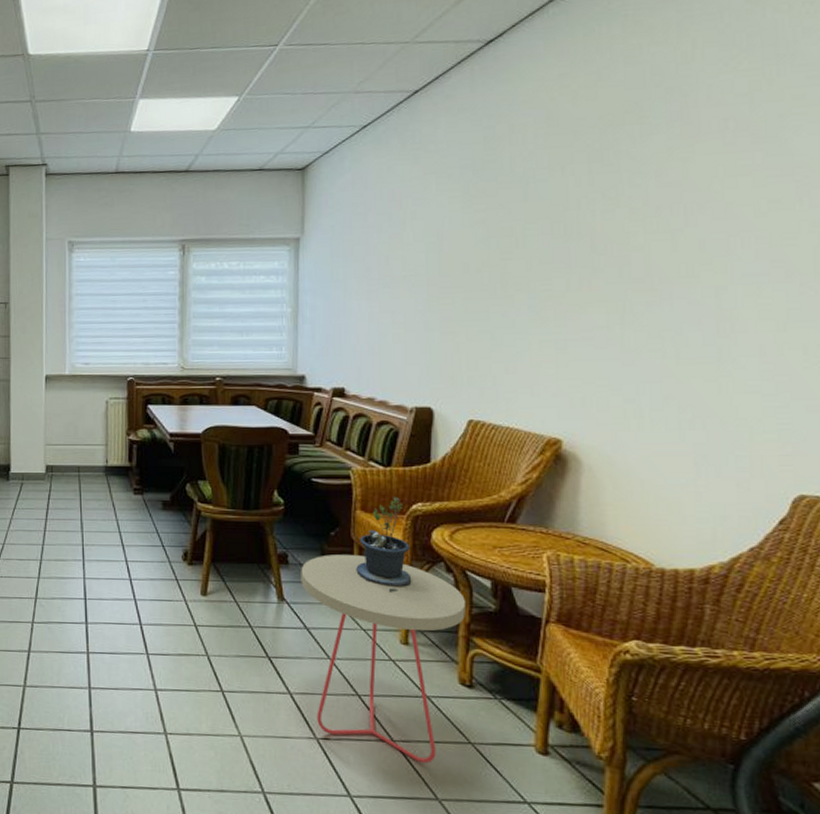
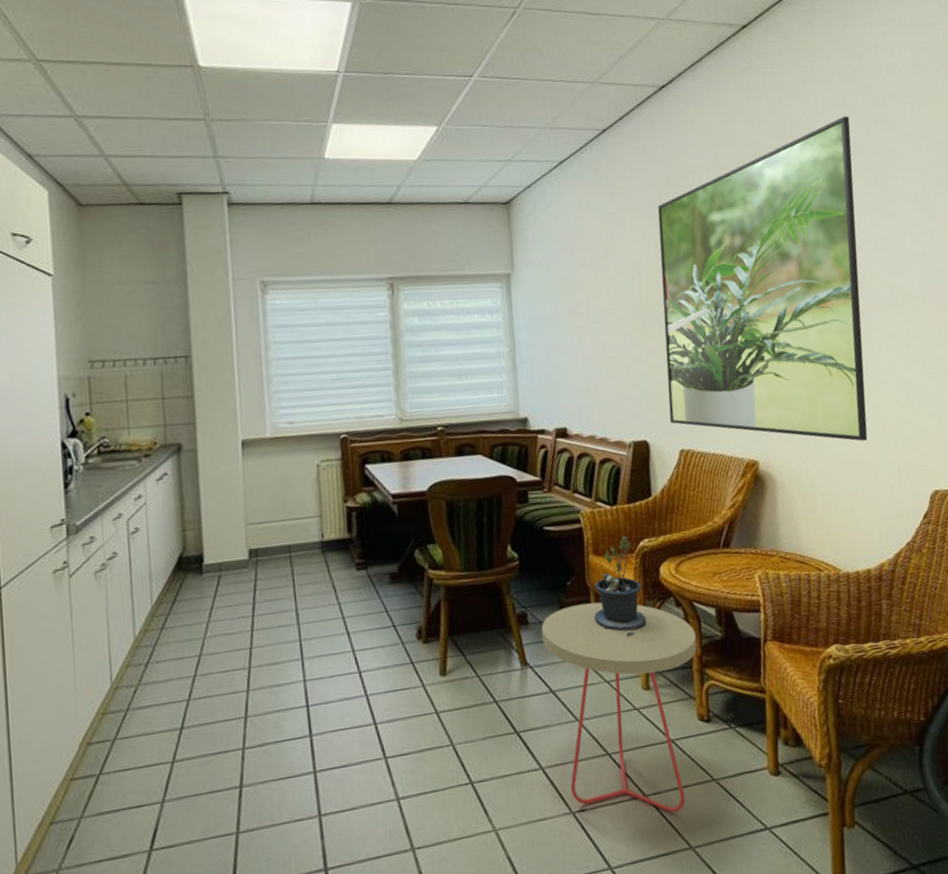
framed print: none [459,59,739,431] -> present [657,116,868,441]

